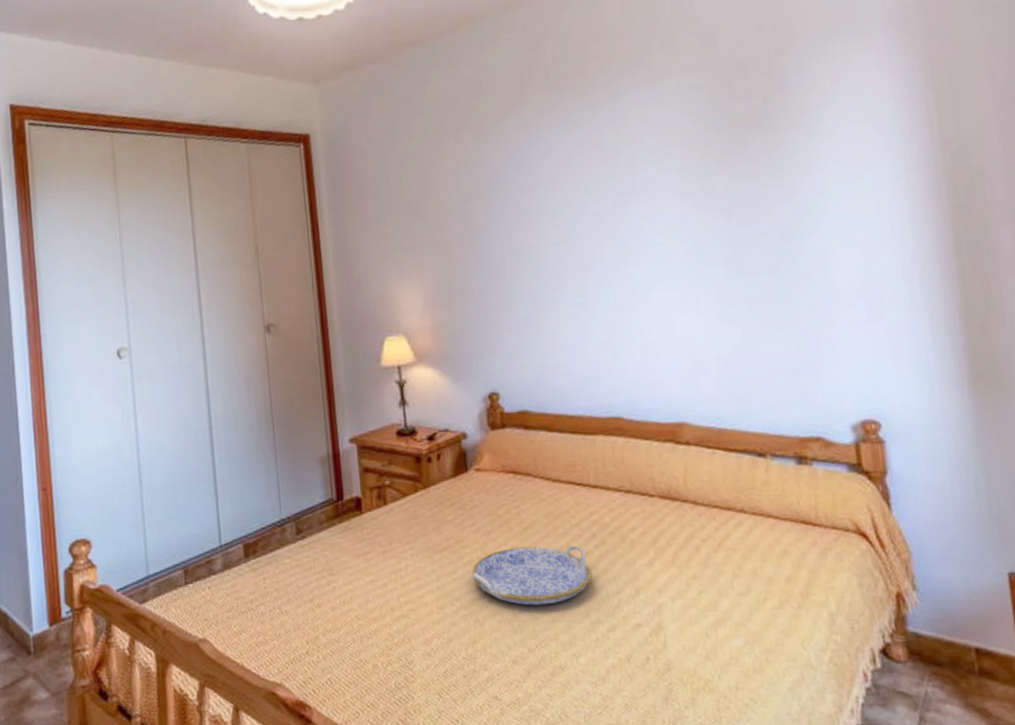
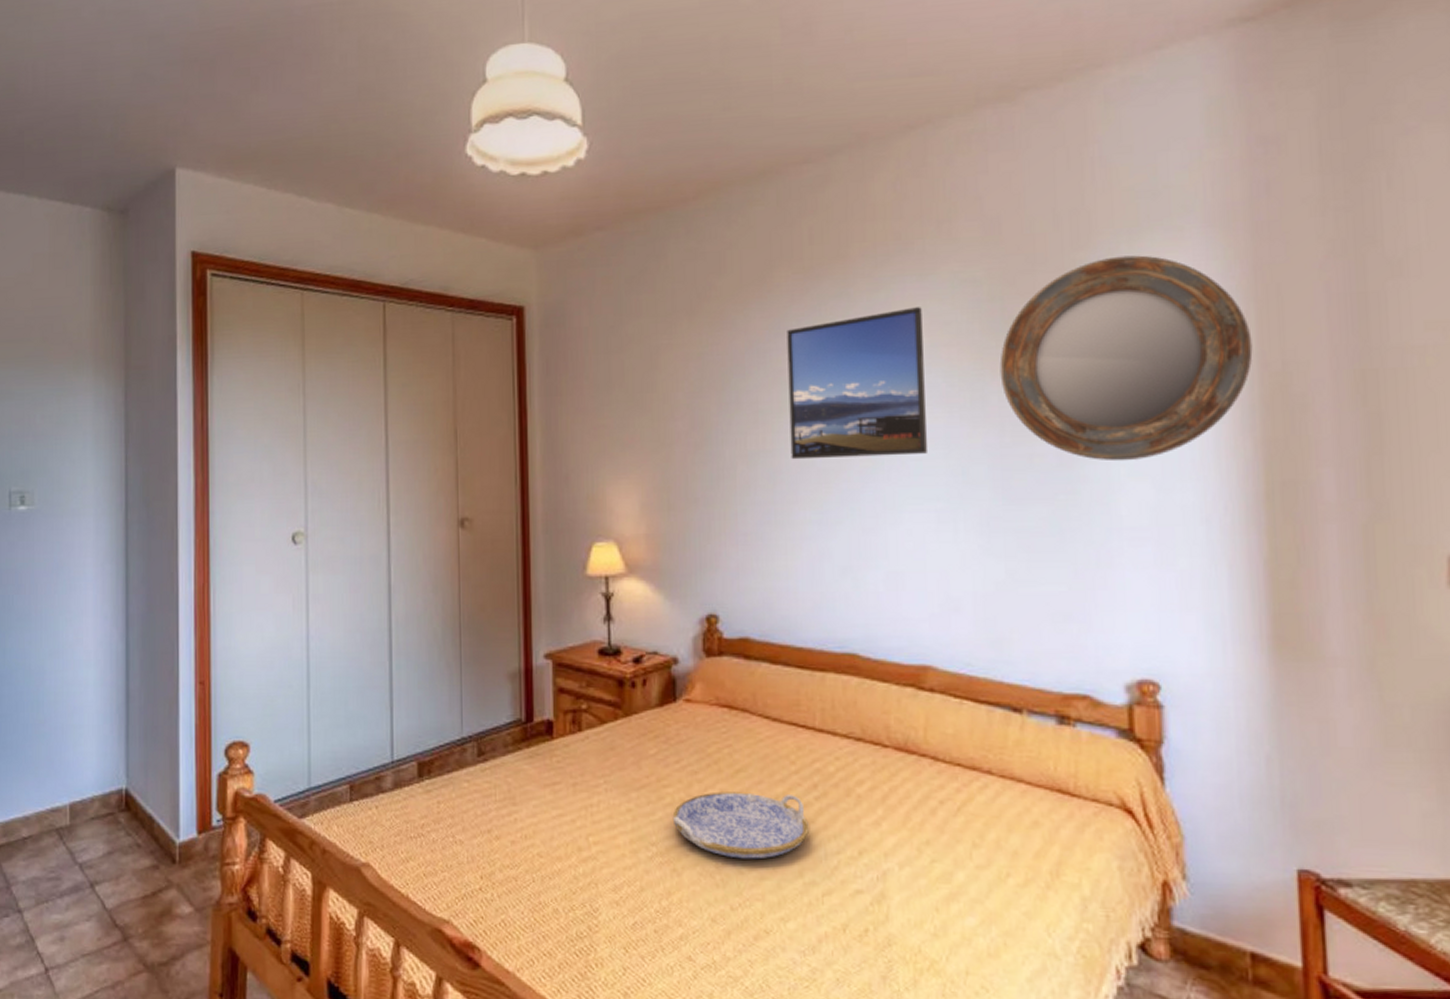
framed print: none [539,112,669,252] -> present [787,307,929,460]
home mirror: none [723,56,935,234] -> present [999,255,1253,462]

